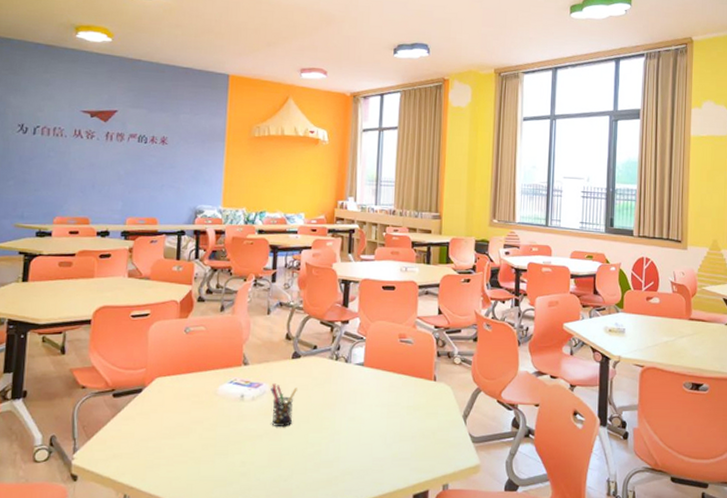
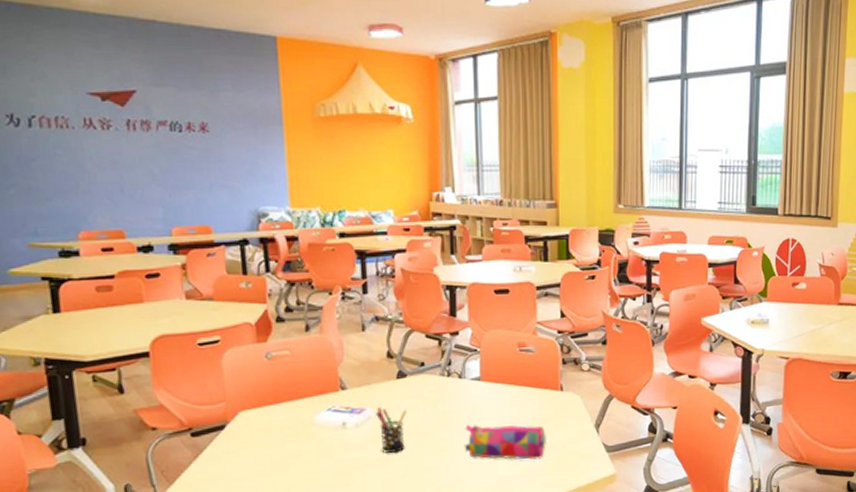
pencil case: none [344,405,419,445] -> present [464,424,548,461]

